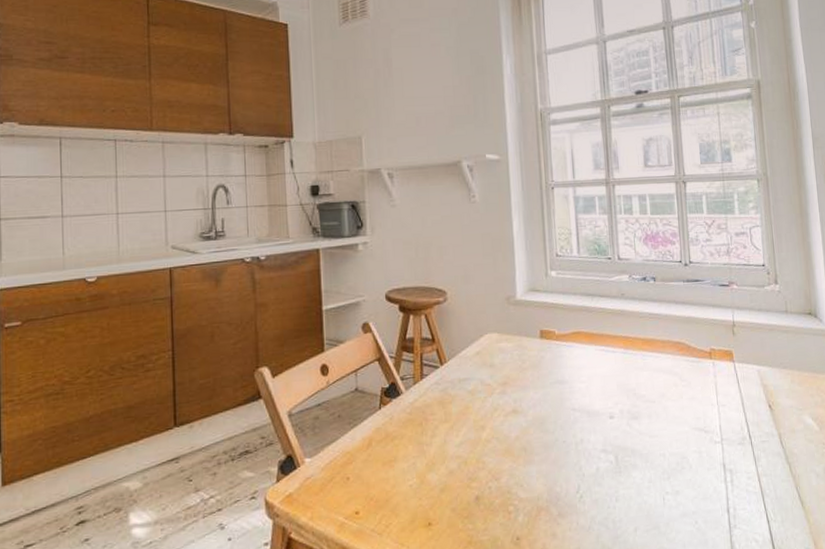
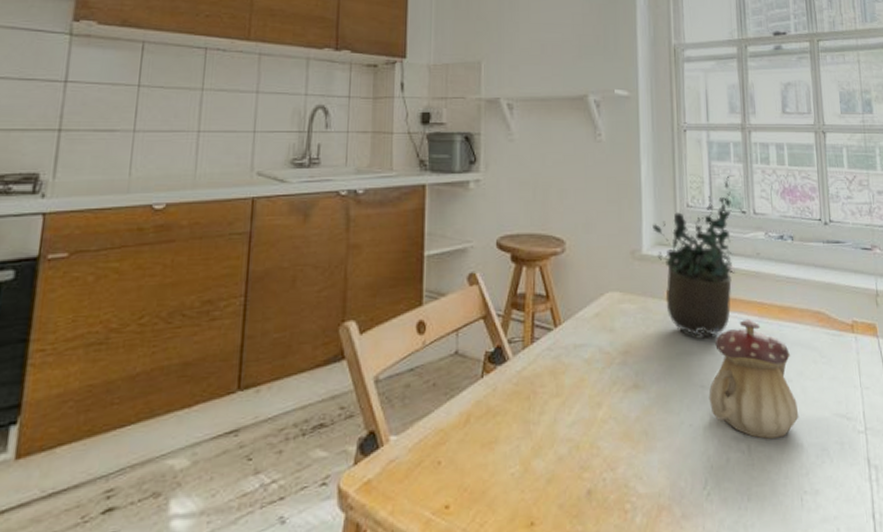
potted plant: none [525,227,611,371] -> present [652,177,746,340]
teapot: none [579,352,661,451] -> present [708,320,799,440]

